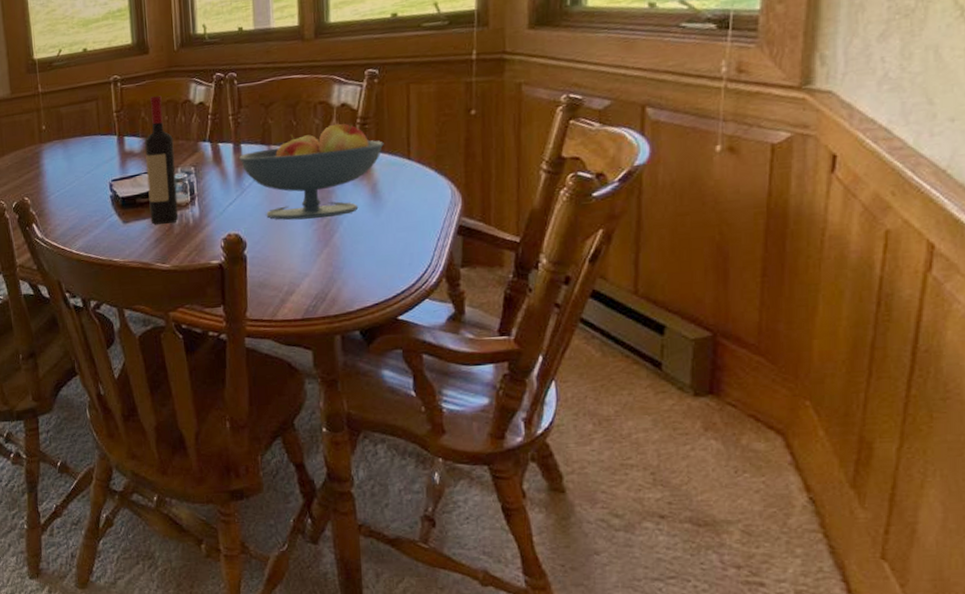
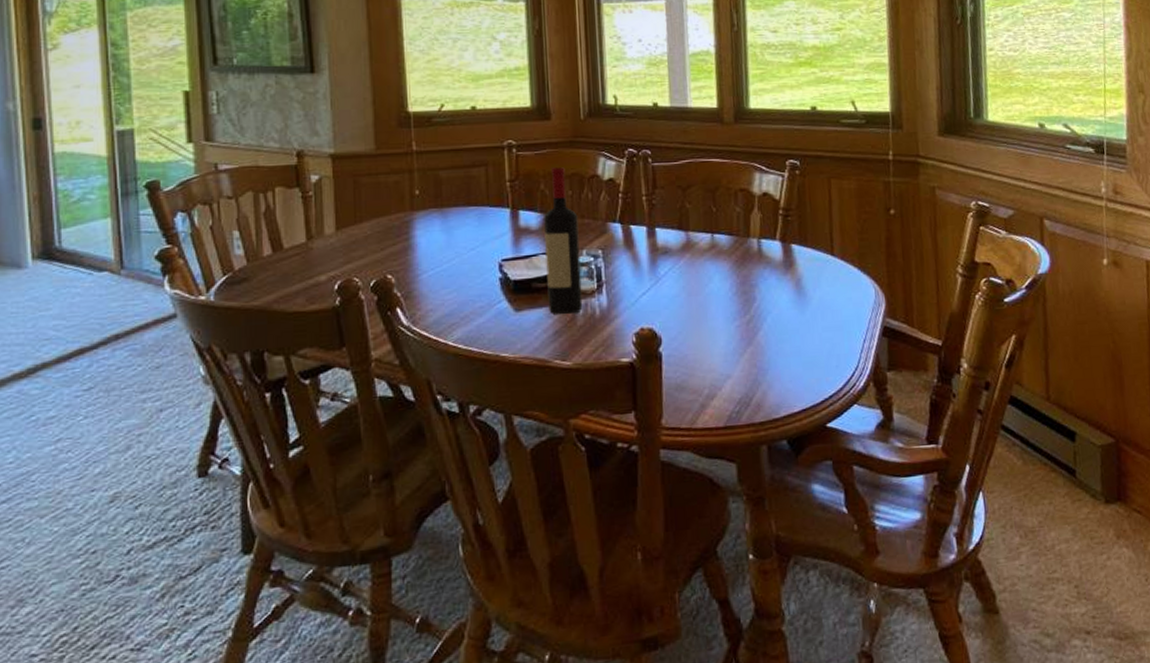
fruit bowl: present [239,123,384,220] -> none [654,213,807,315]

